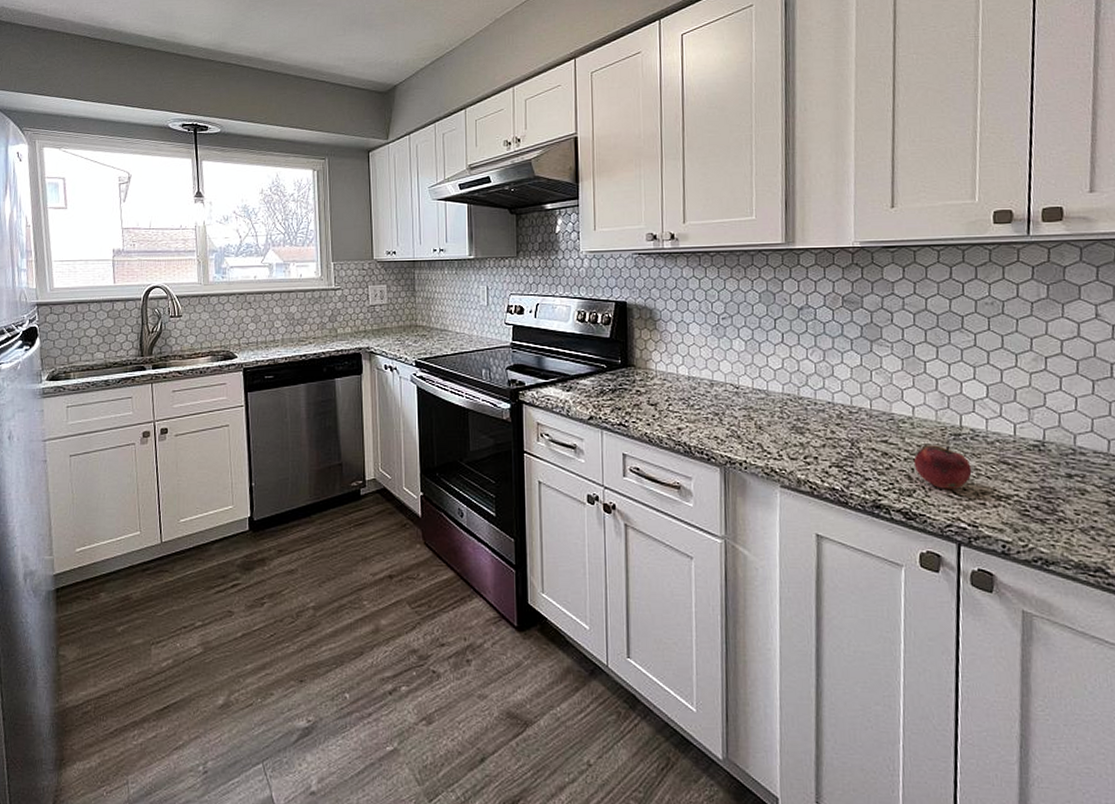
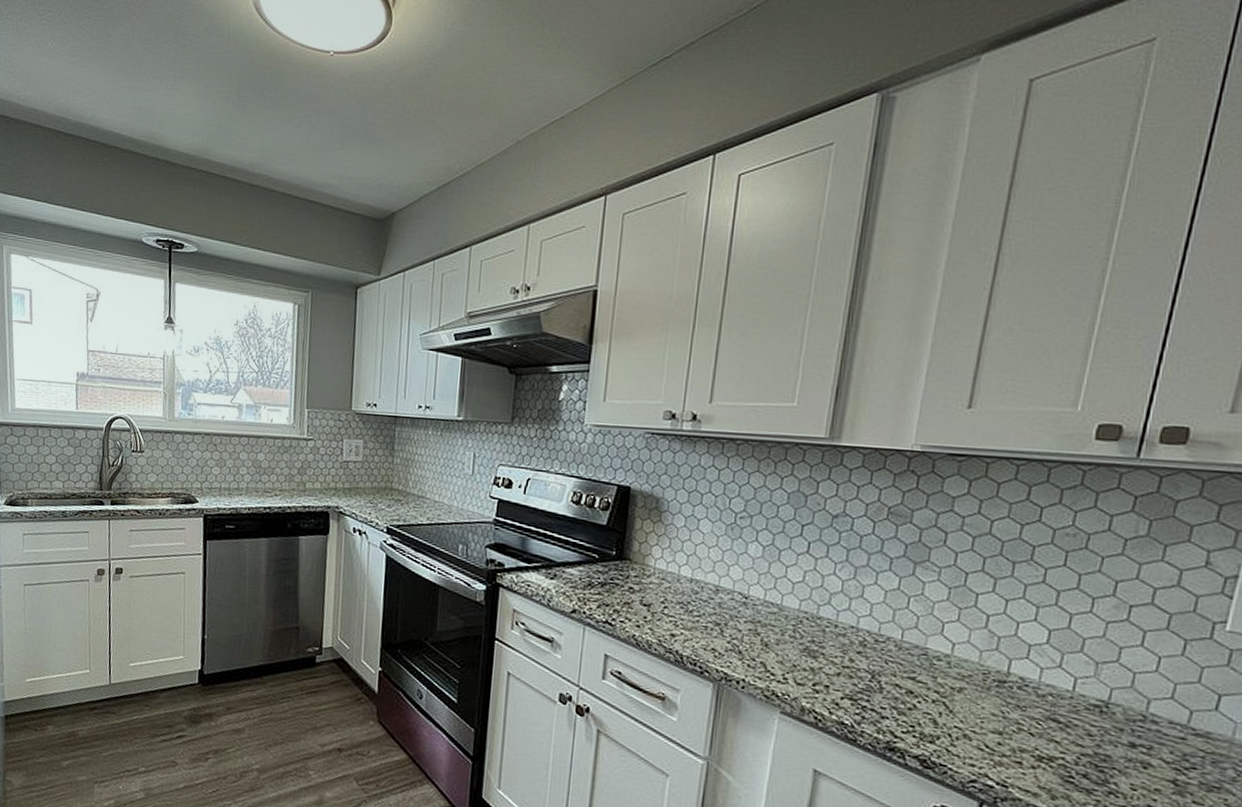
fruit: present [913,445,972,489] -> none [942,688,1013,742]

